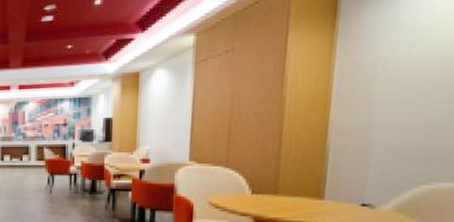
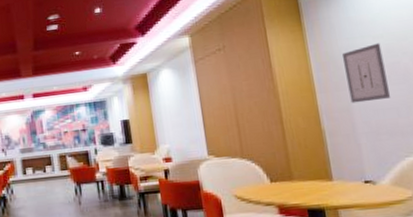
wall art: none [371,54,432,121] -> present [341,43,390,104]

